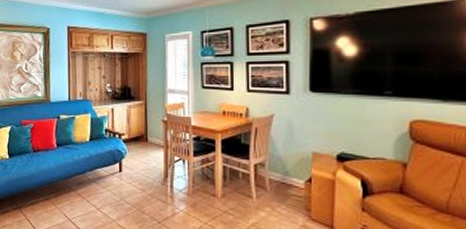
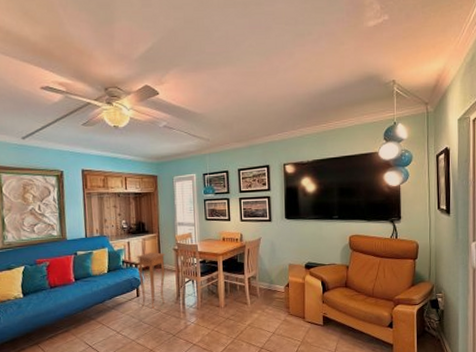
side table: none [120,122,153,188] -> present [136,252,166,309]

